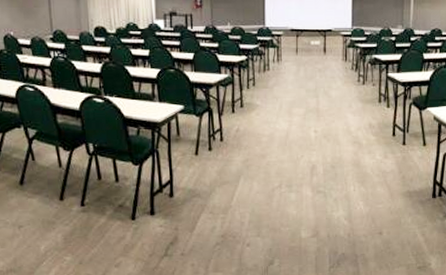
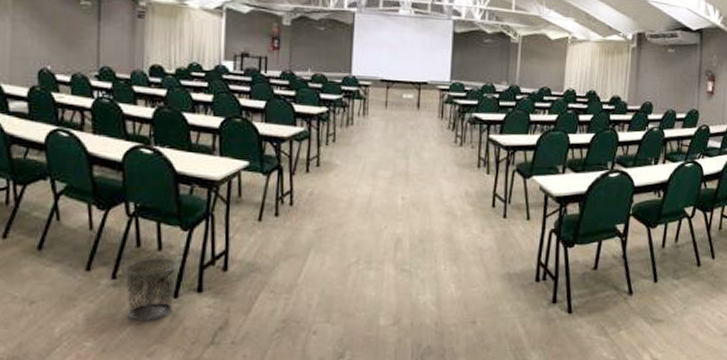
waste bin: none [90,188,133,240] -> present [124,258,178,322]

